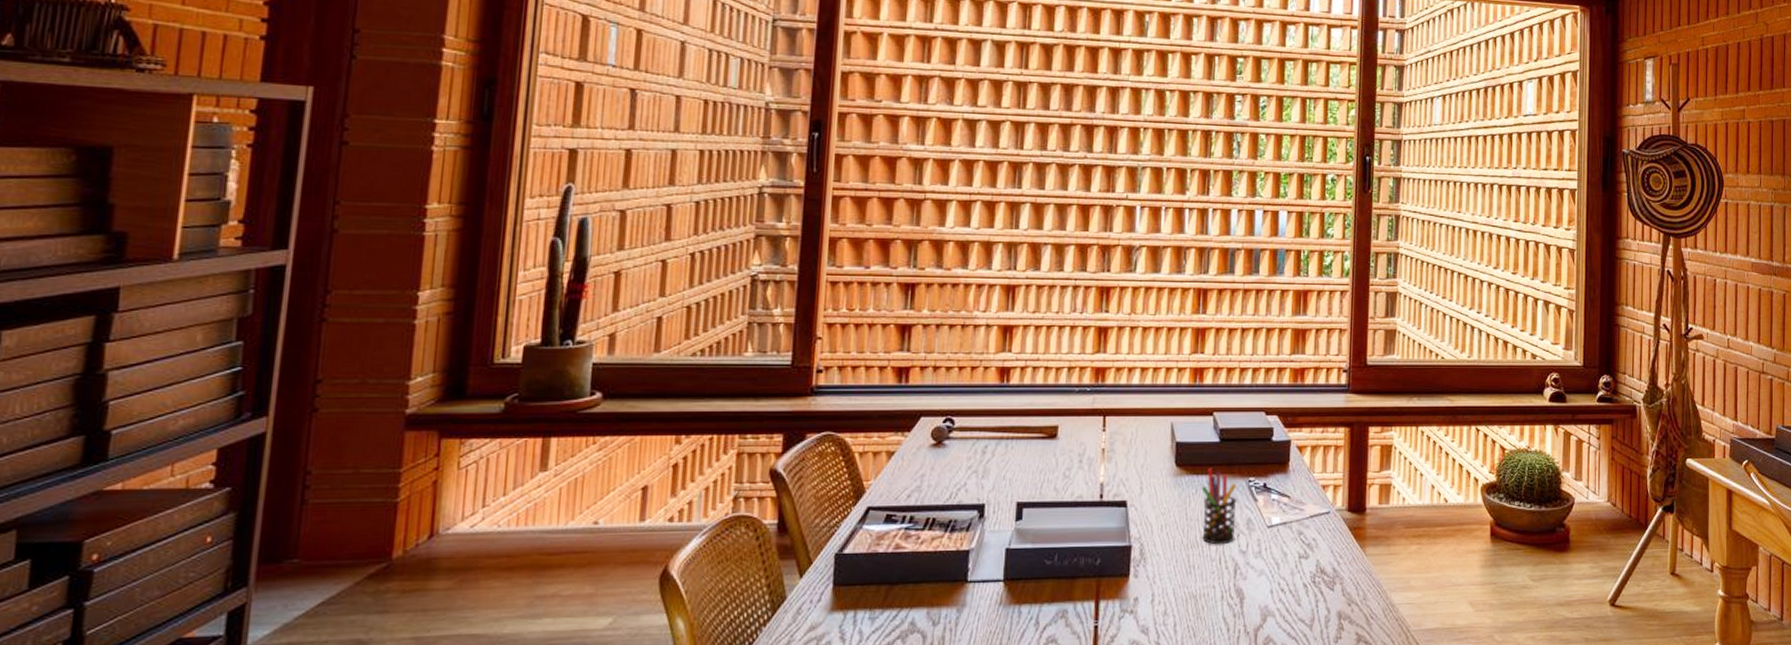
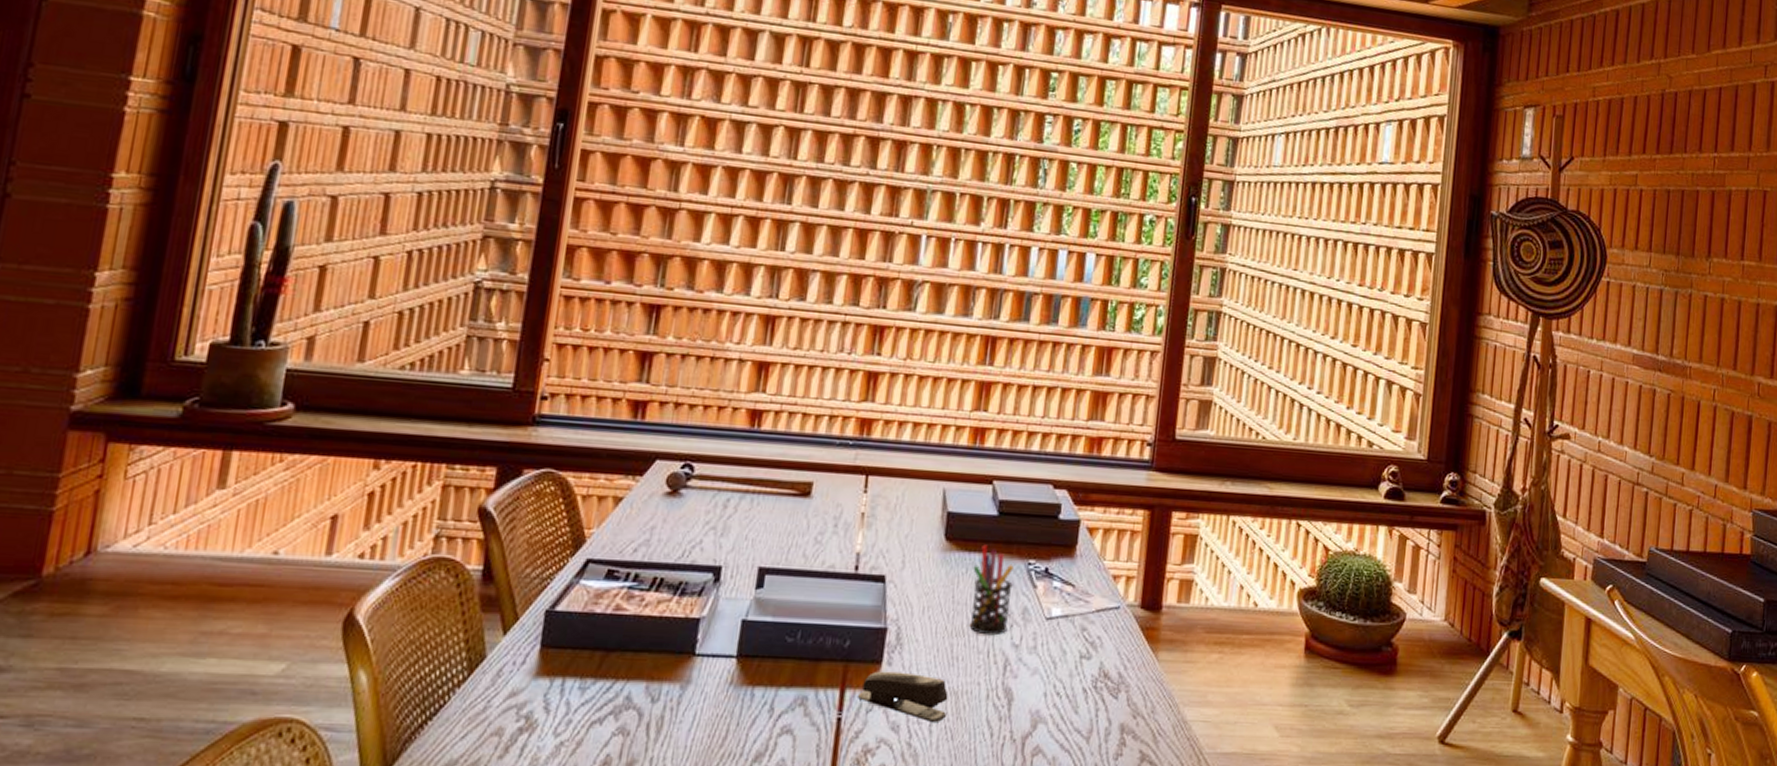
stapler: none [1111,582,1188,623] -> present [858,671,949,722]

